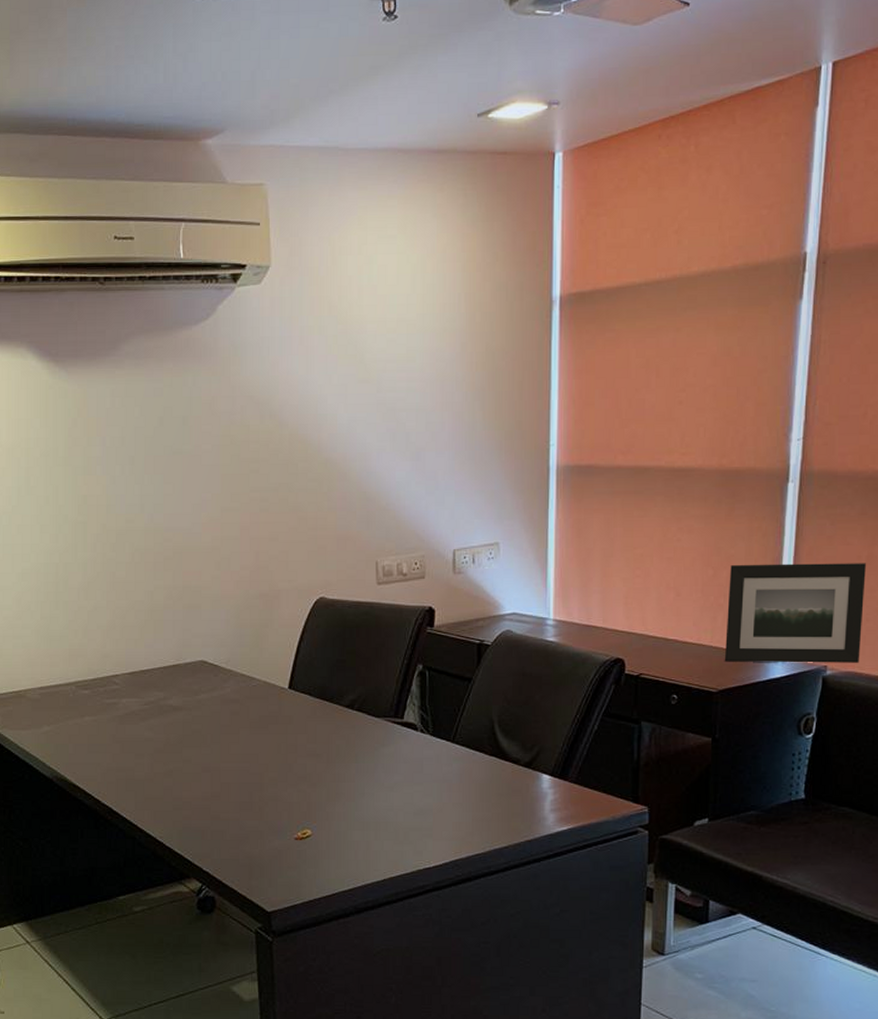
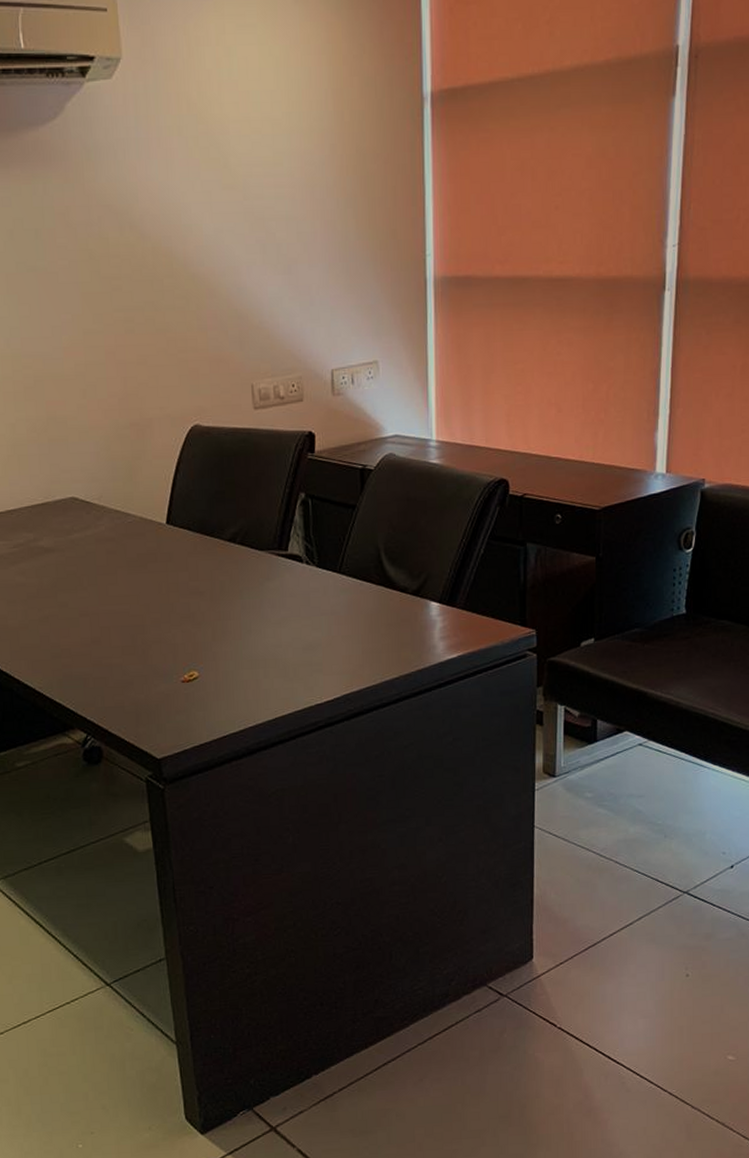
picture frame: present [724,563,866,663] -> none [606,373,741,479]

